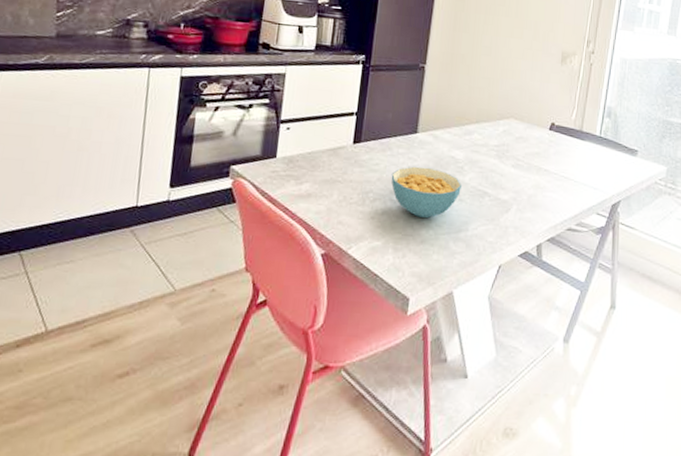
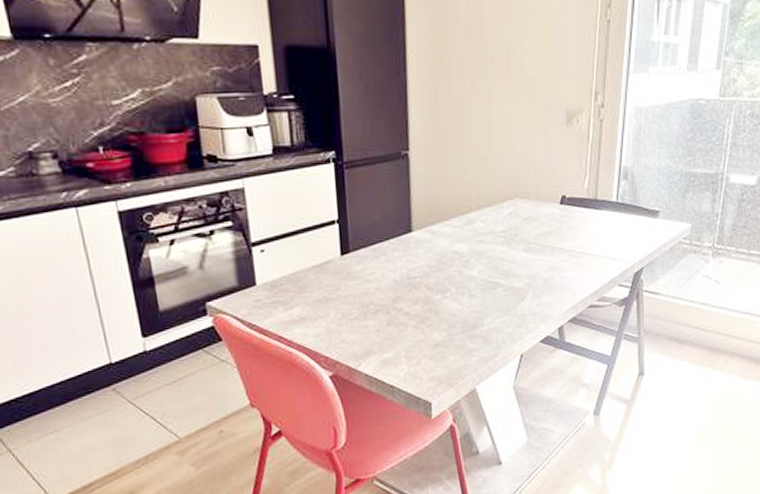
cereal bowl: present [391,166,461,219] -> none [390,267,470,322]

